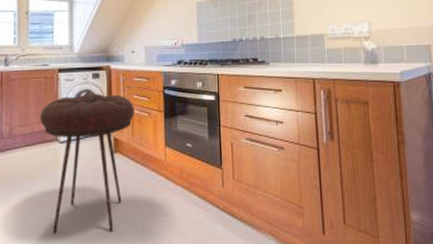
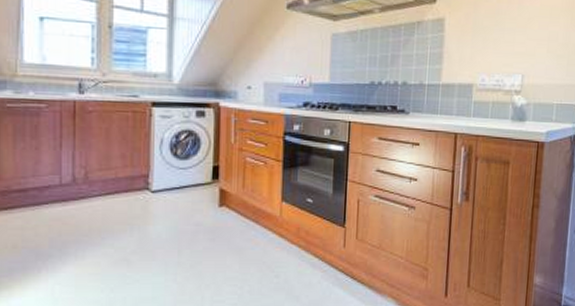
stool: present [40,93,134,233] -> none [126,135,247,295]

